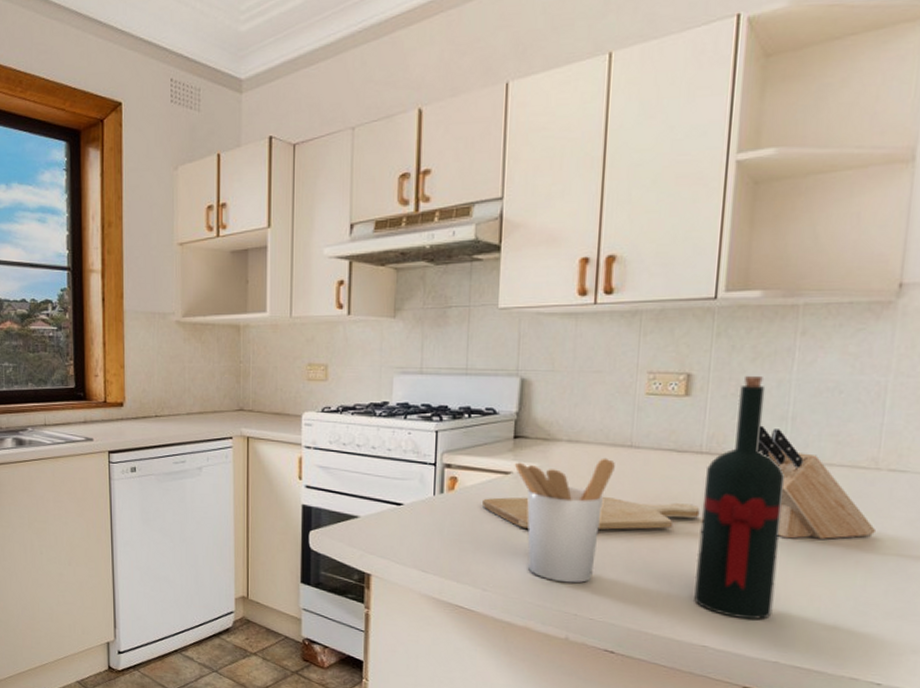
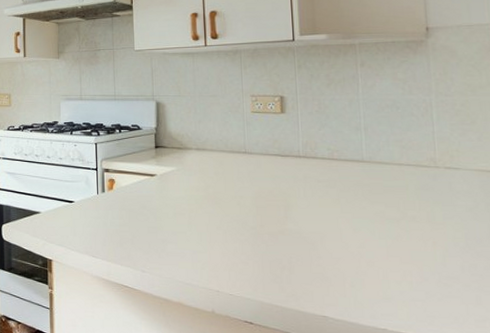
chopping board: present [483,496,700,530] -> none [136,192,306,221]
utensil holder: present [514,457,615,583] -> none [157,162,235,265]
wine bottle: present [694,375,784,620] -> none [305,96,375,293]
knife block: present [758,425,876,539] -> none [341,135,444,224]

